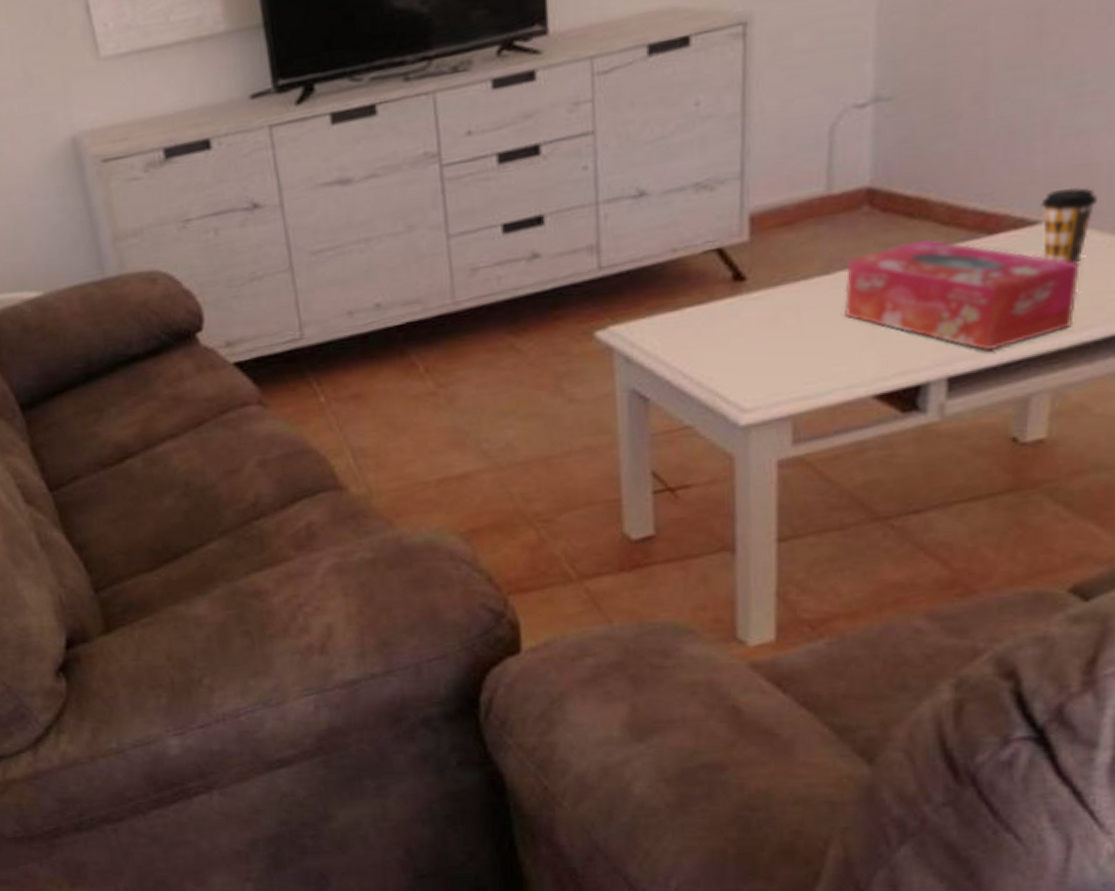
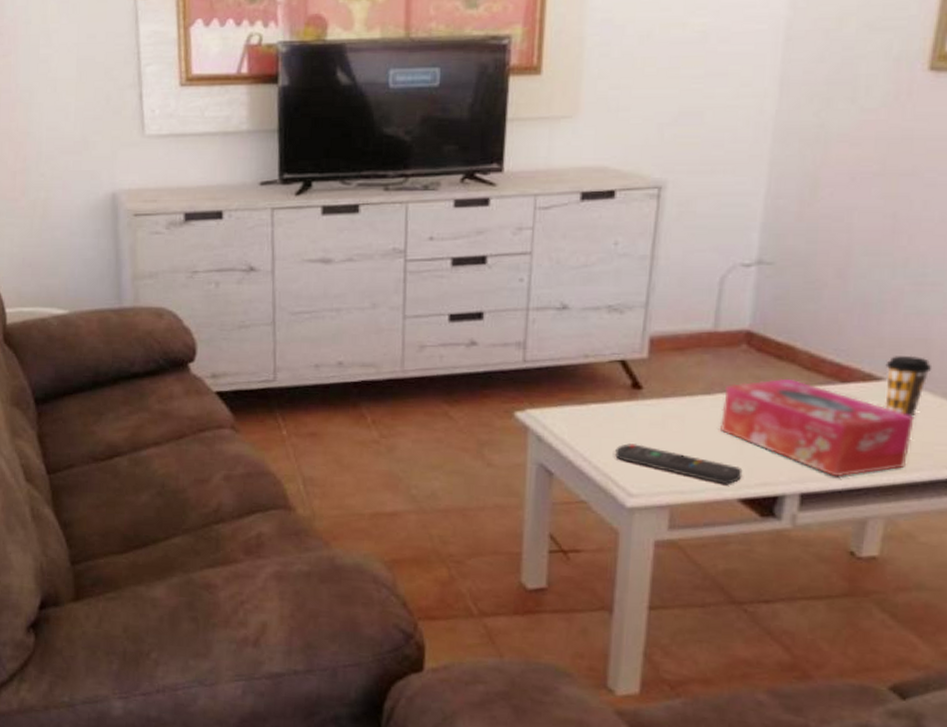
remote control: none [719,347,876,381] -> present [614,443,743,484]

